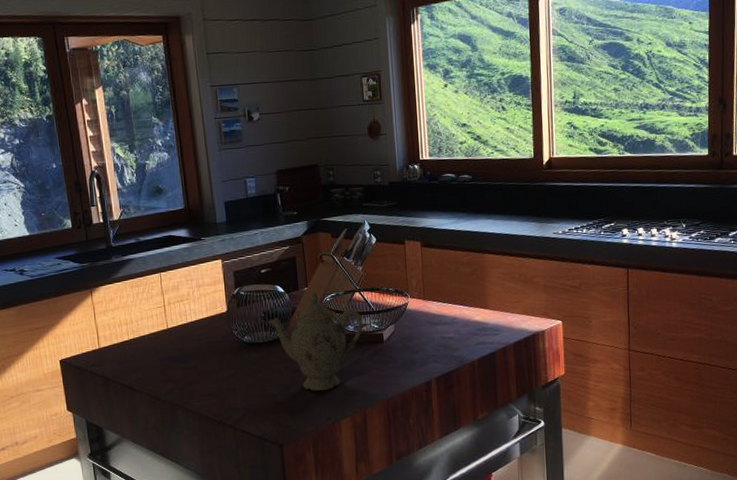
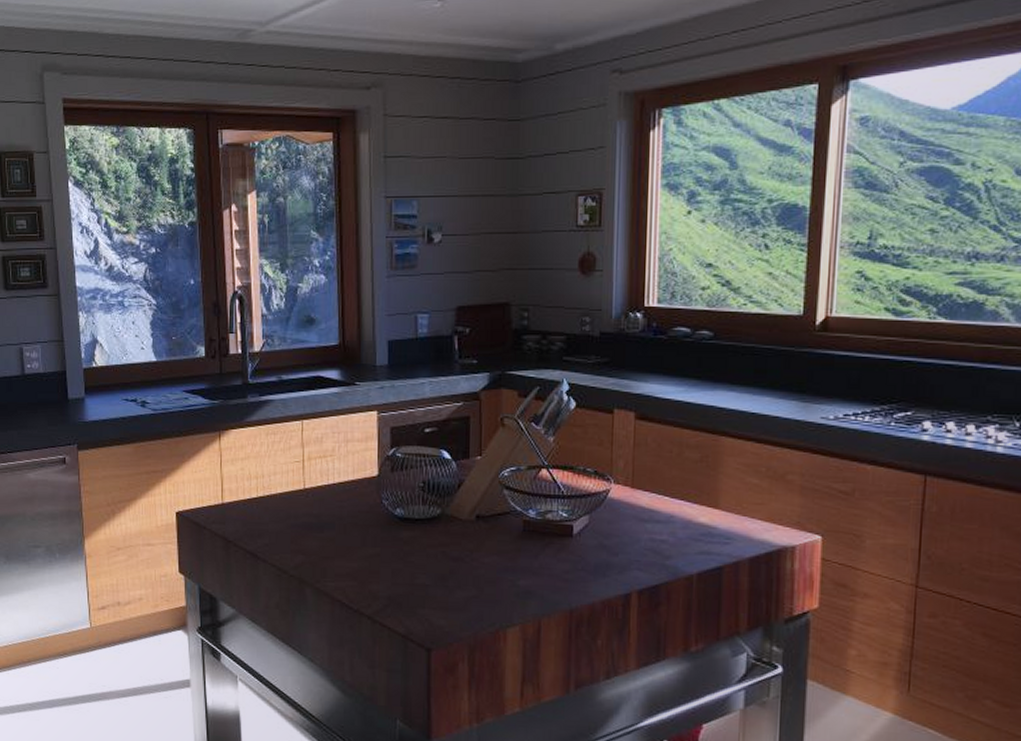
teapot: present [268,291,363,391] -> none [427,461,548,588]

